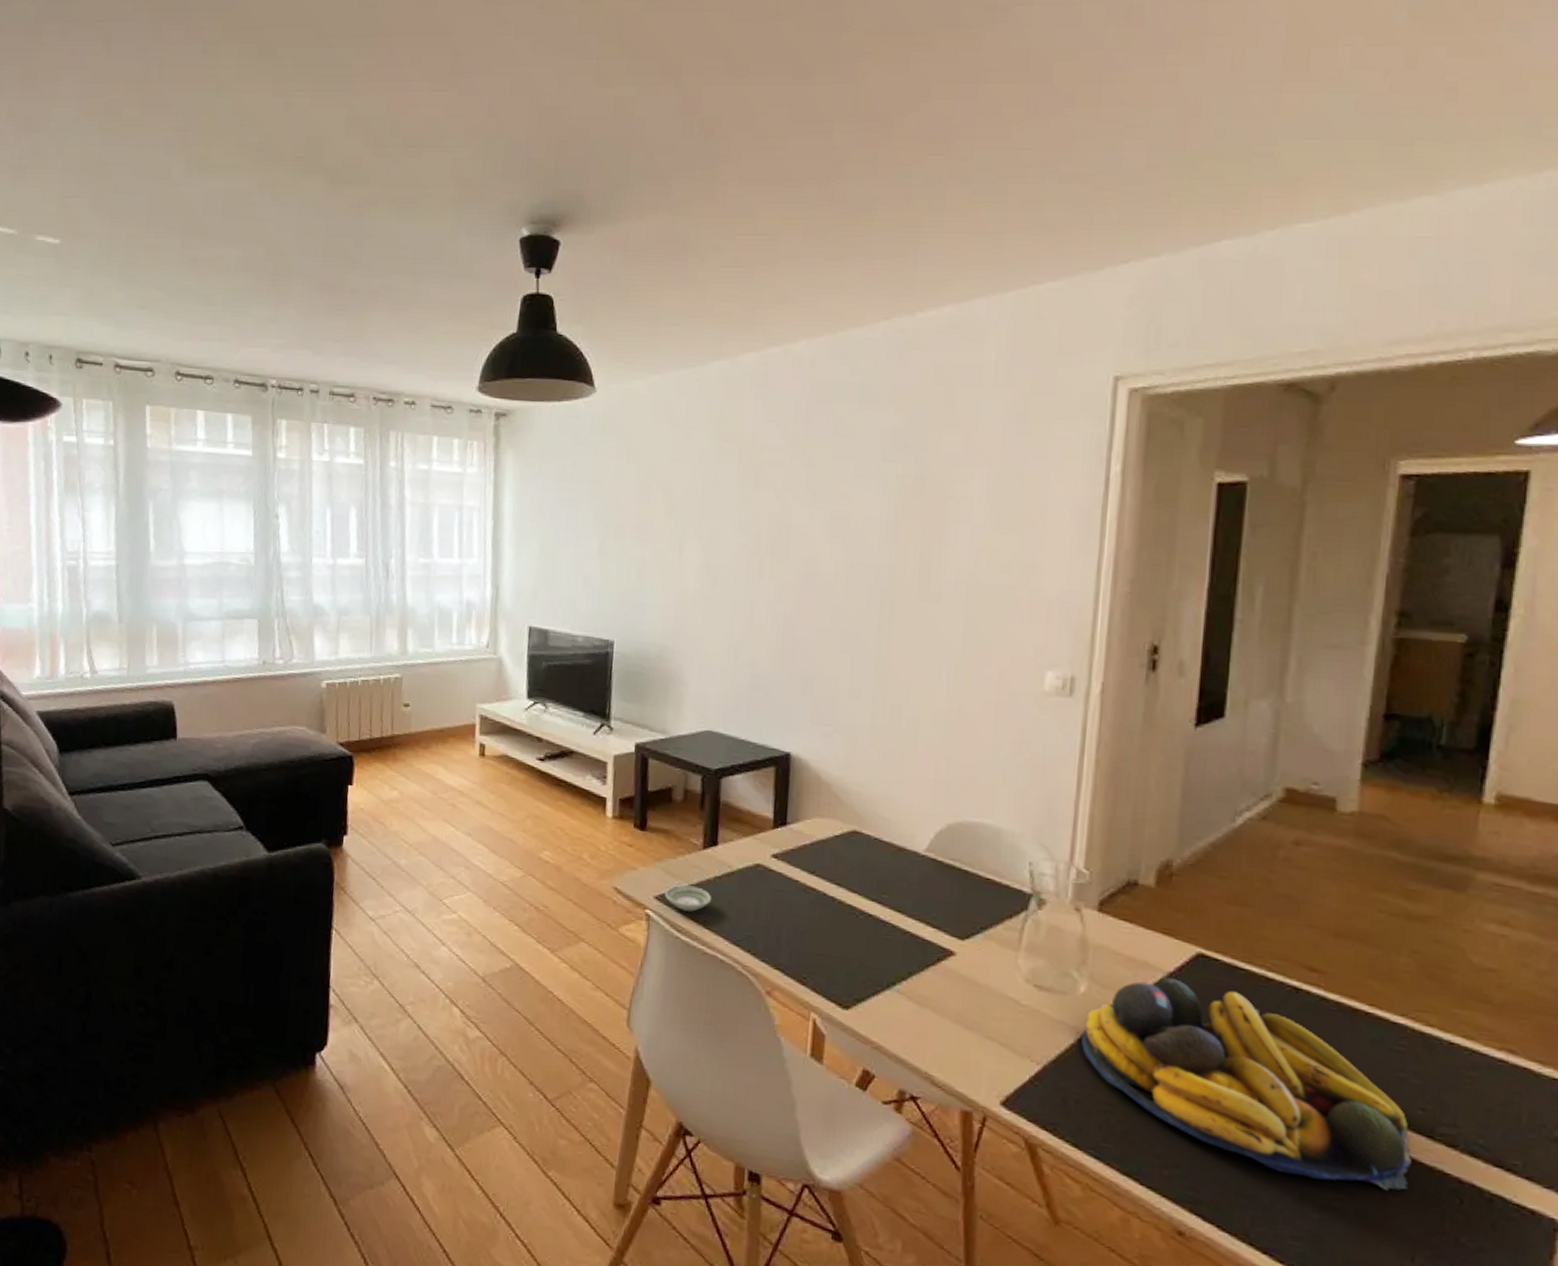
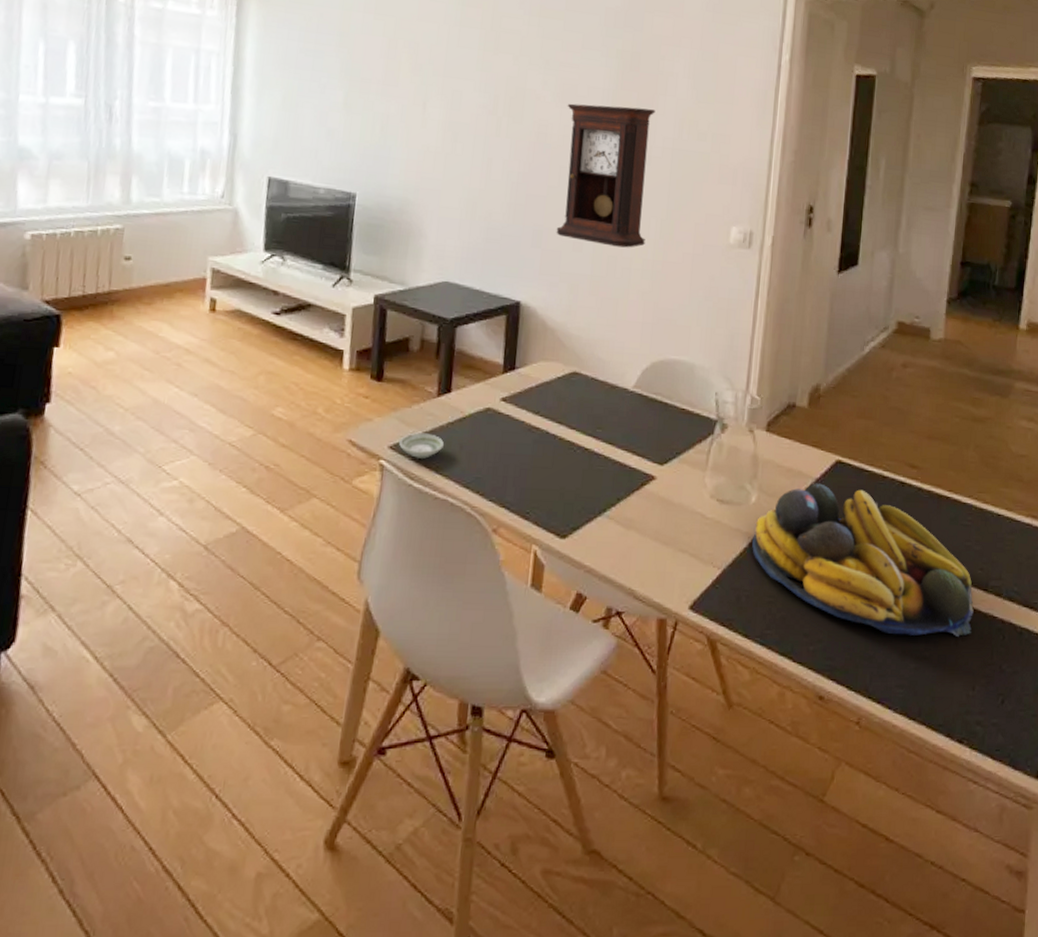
pendulum clock: none [829,538,945,696] -> present [556,103,656,248]

